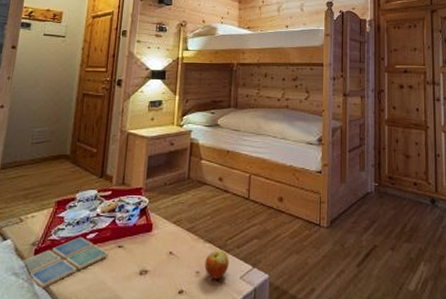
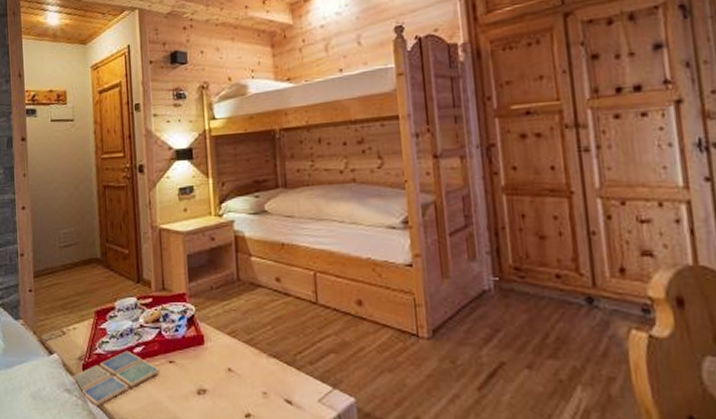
apple: present [204,250,229,280] -> none [272,367,302,403]

